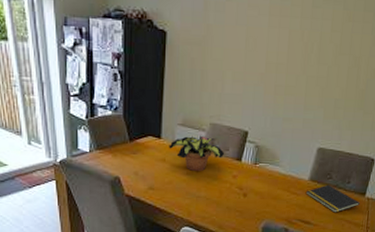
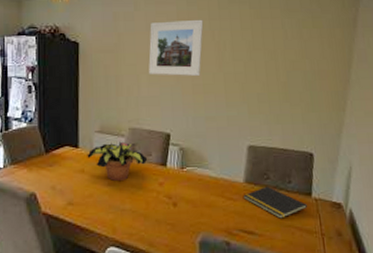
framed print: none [234,15,295,77] -> present [148,19,204,76]

